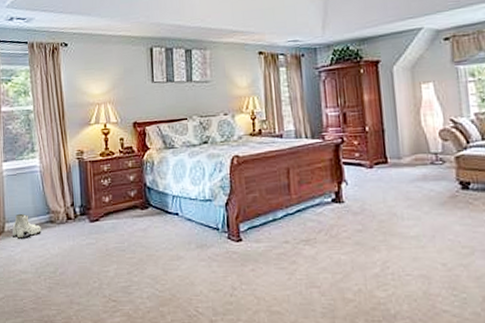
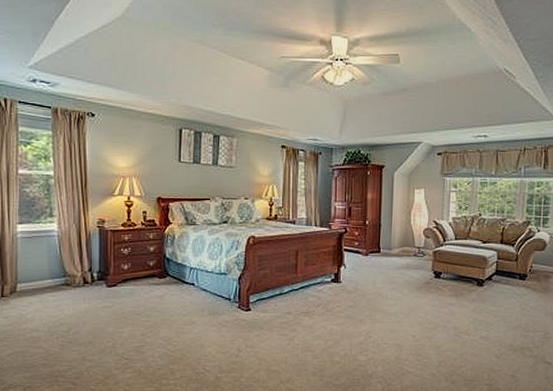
boots: present [12,213,41,239] -> none [25,275,56,299]

